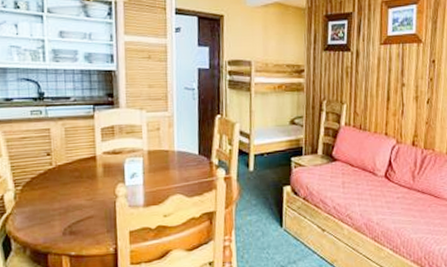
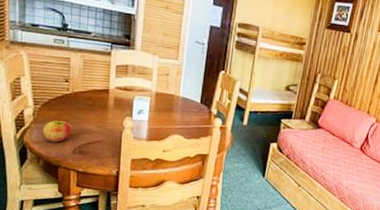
apple: none [27,200,59,226] -> present [43,120,72,142]

